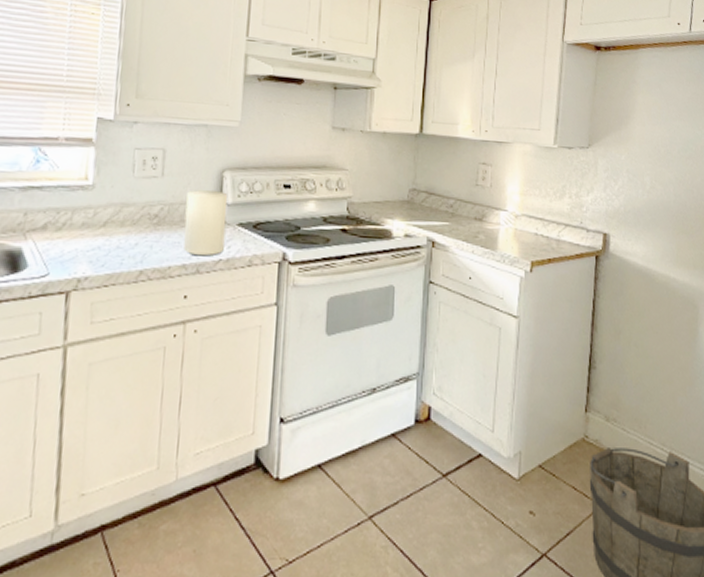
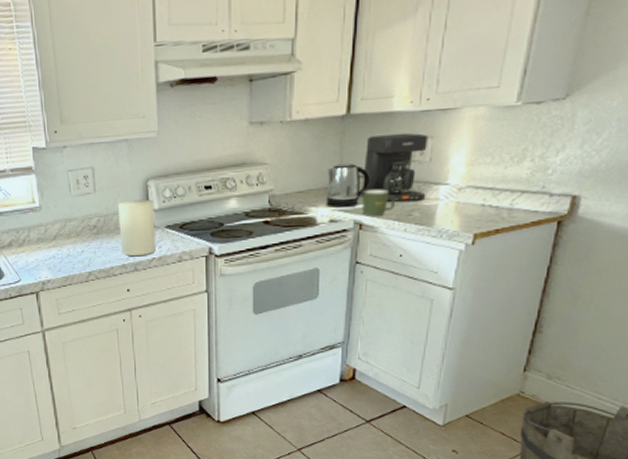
kettle: none [401,178,440,224] -> present [325,163,370,209]
coffee maker: none [433,156,489,224] -> present [361,132,428,203]
mug: none [434,207,464,235] -> present [362,189,396,216]

